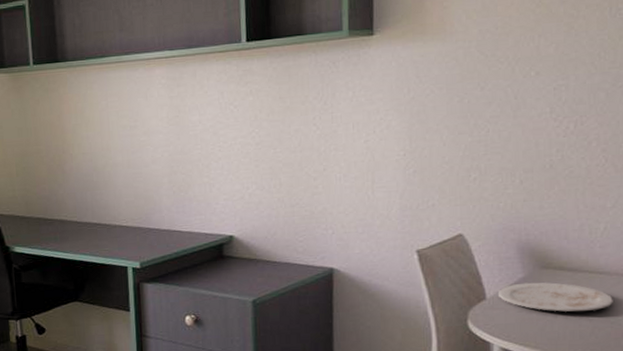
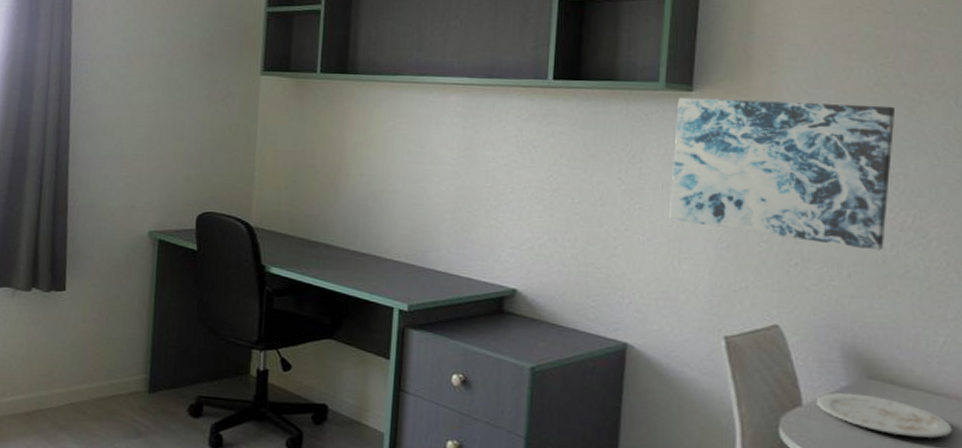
wall art: none [361,24,557,158] -> present [669,98,896,251]

